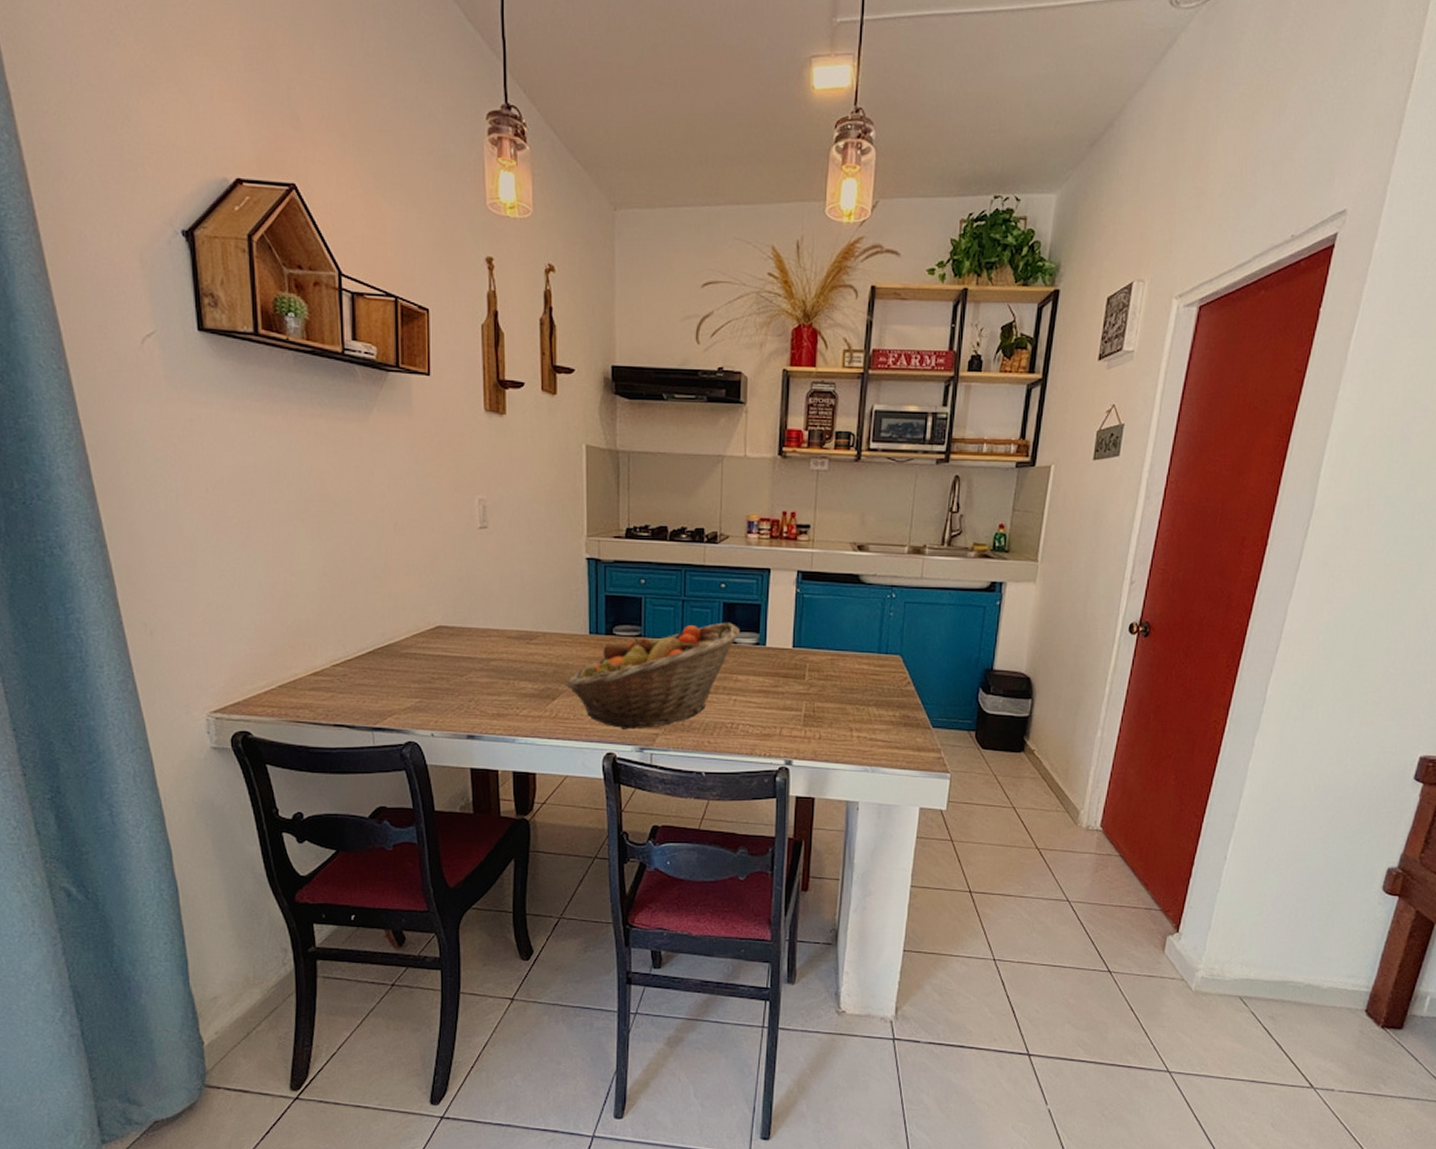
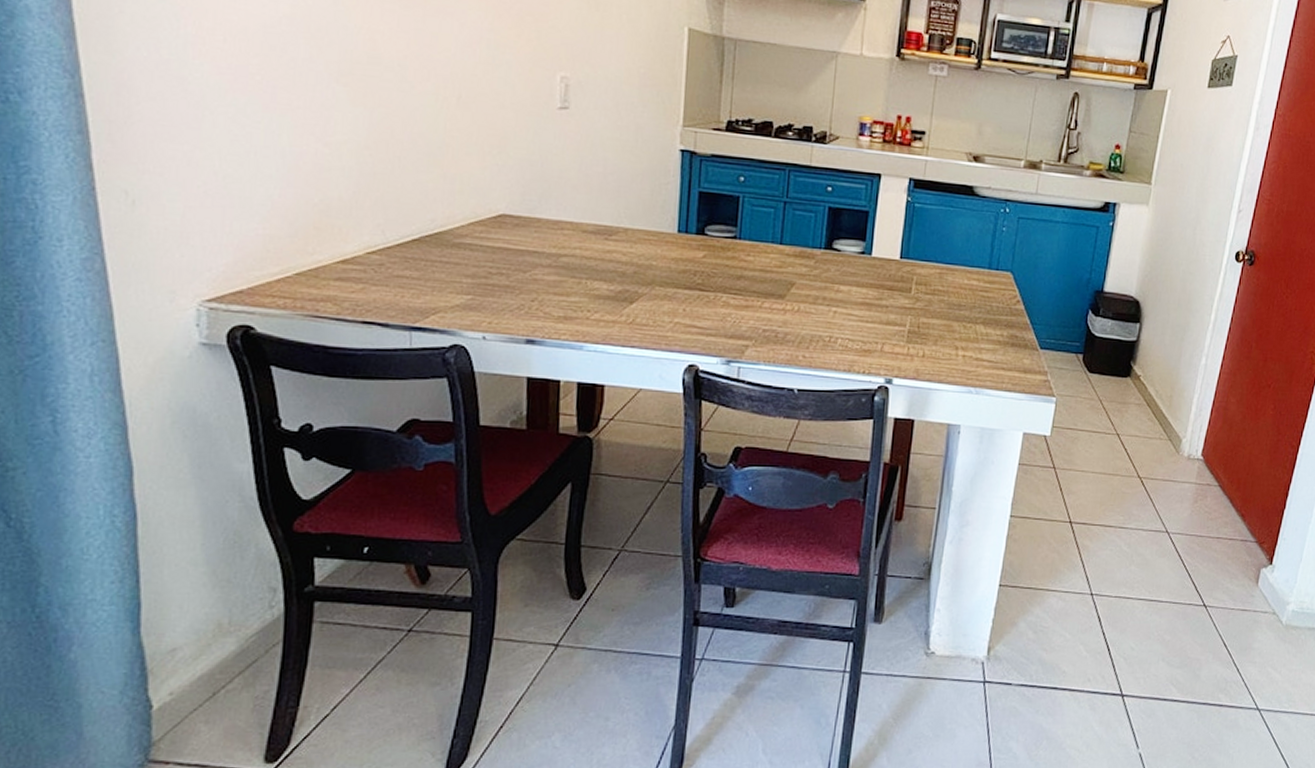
fruit basket: present [566,622,739,730] -> none [647,228,844,340]

